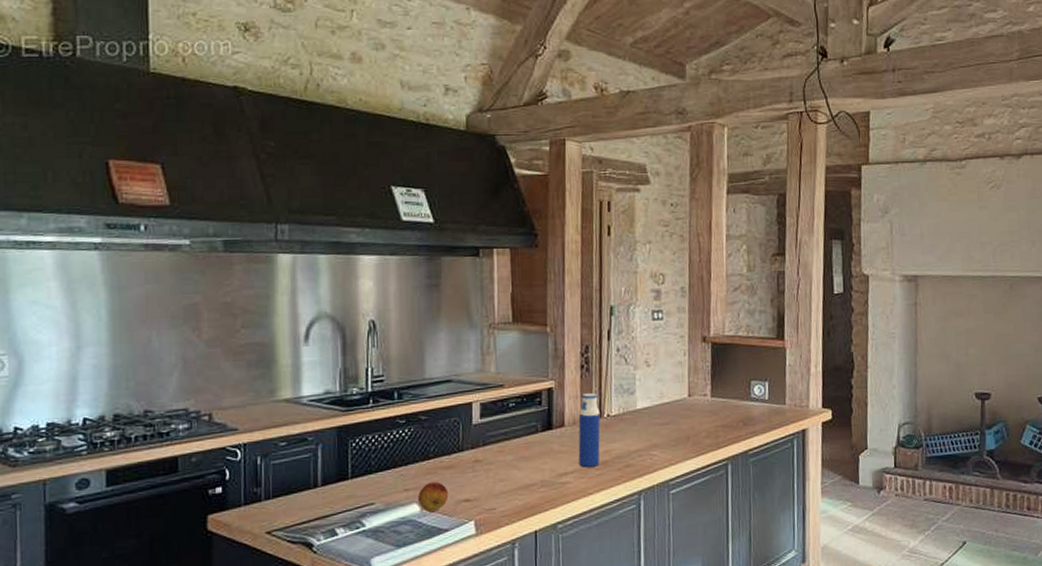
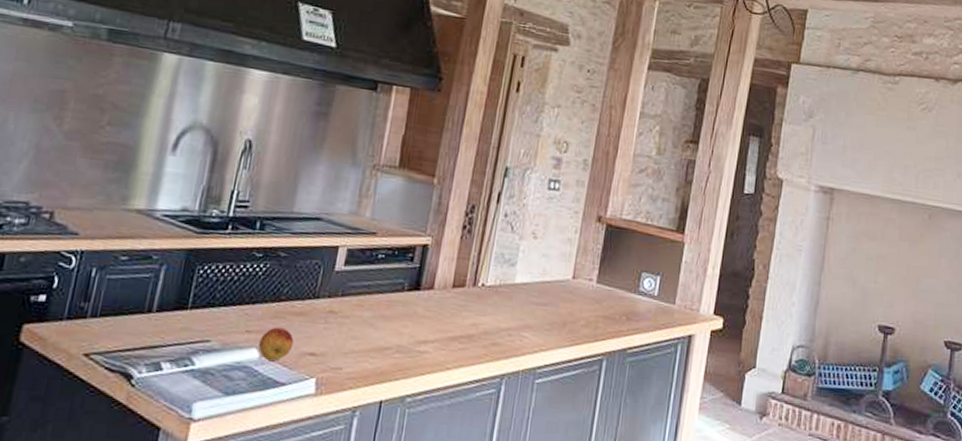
water bottle: present [578,393,601,467] -> none [441,257,476,339]

